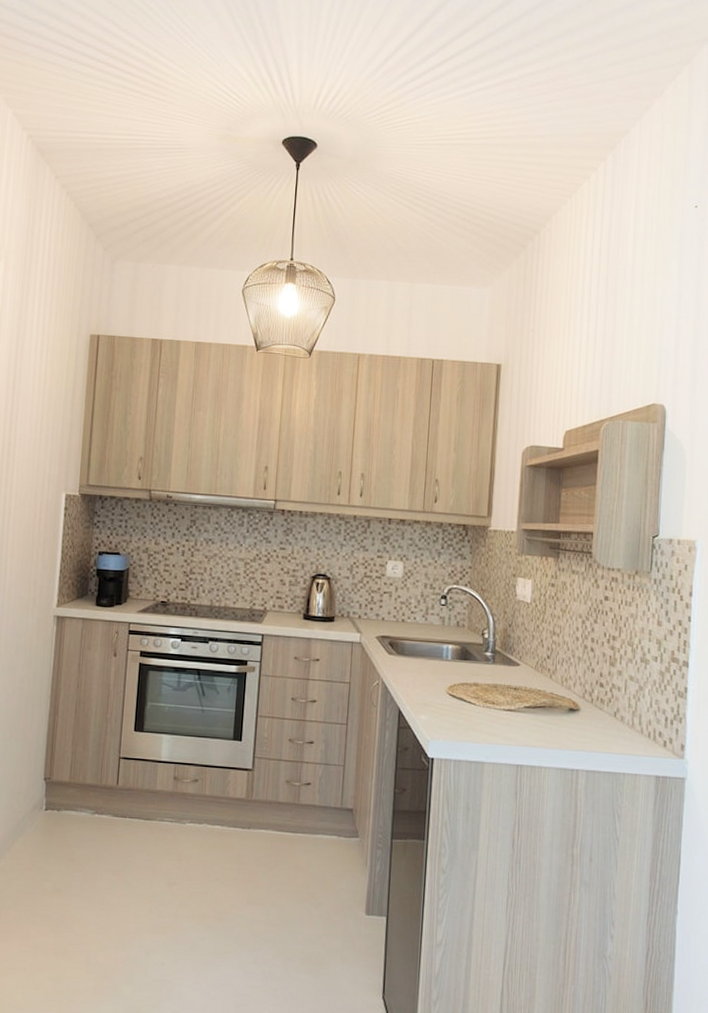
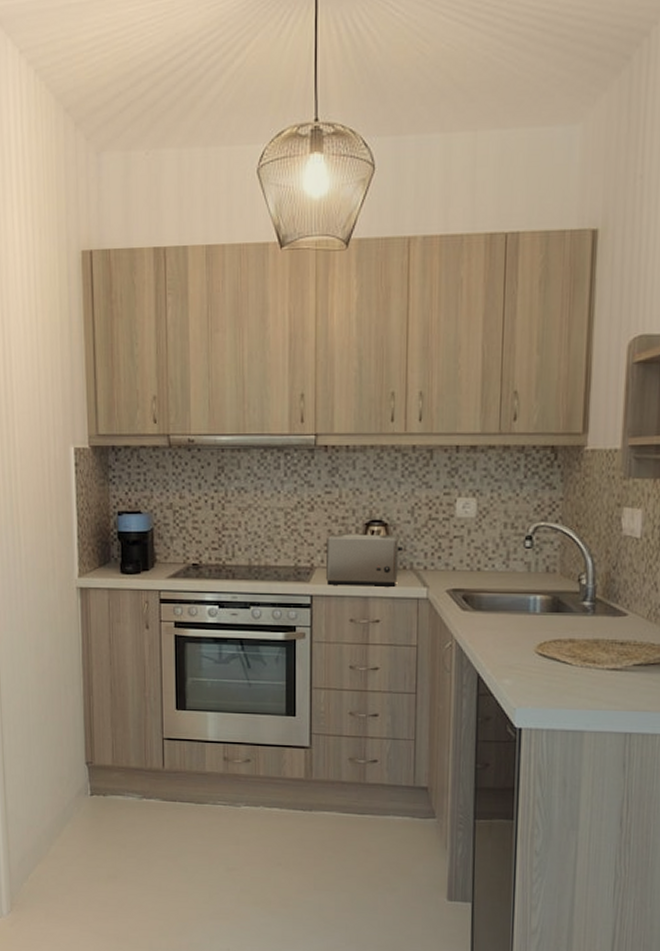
toaster: none [275,583,342,632] -> present [325,534,403,588]

